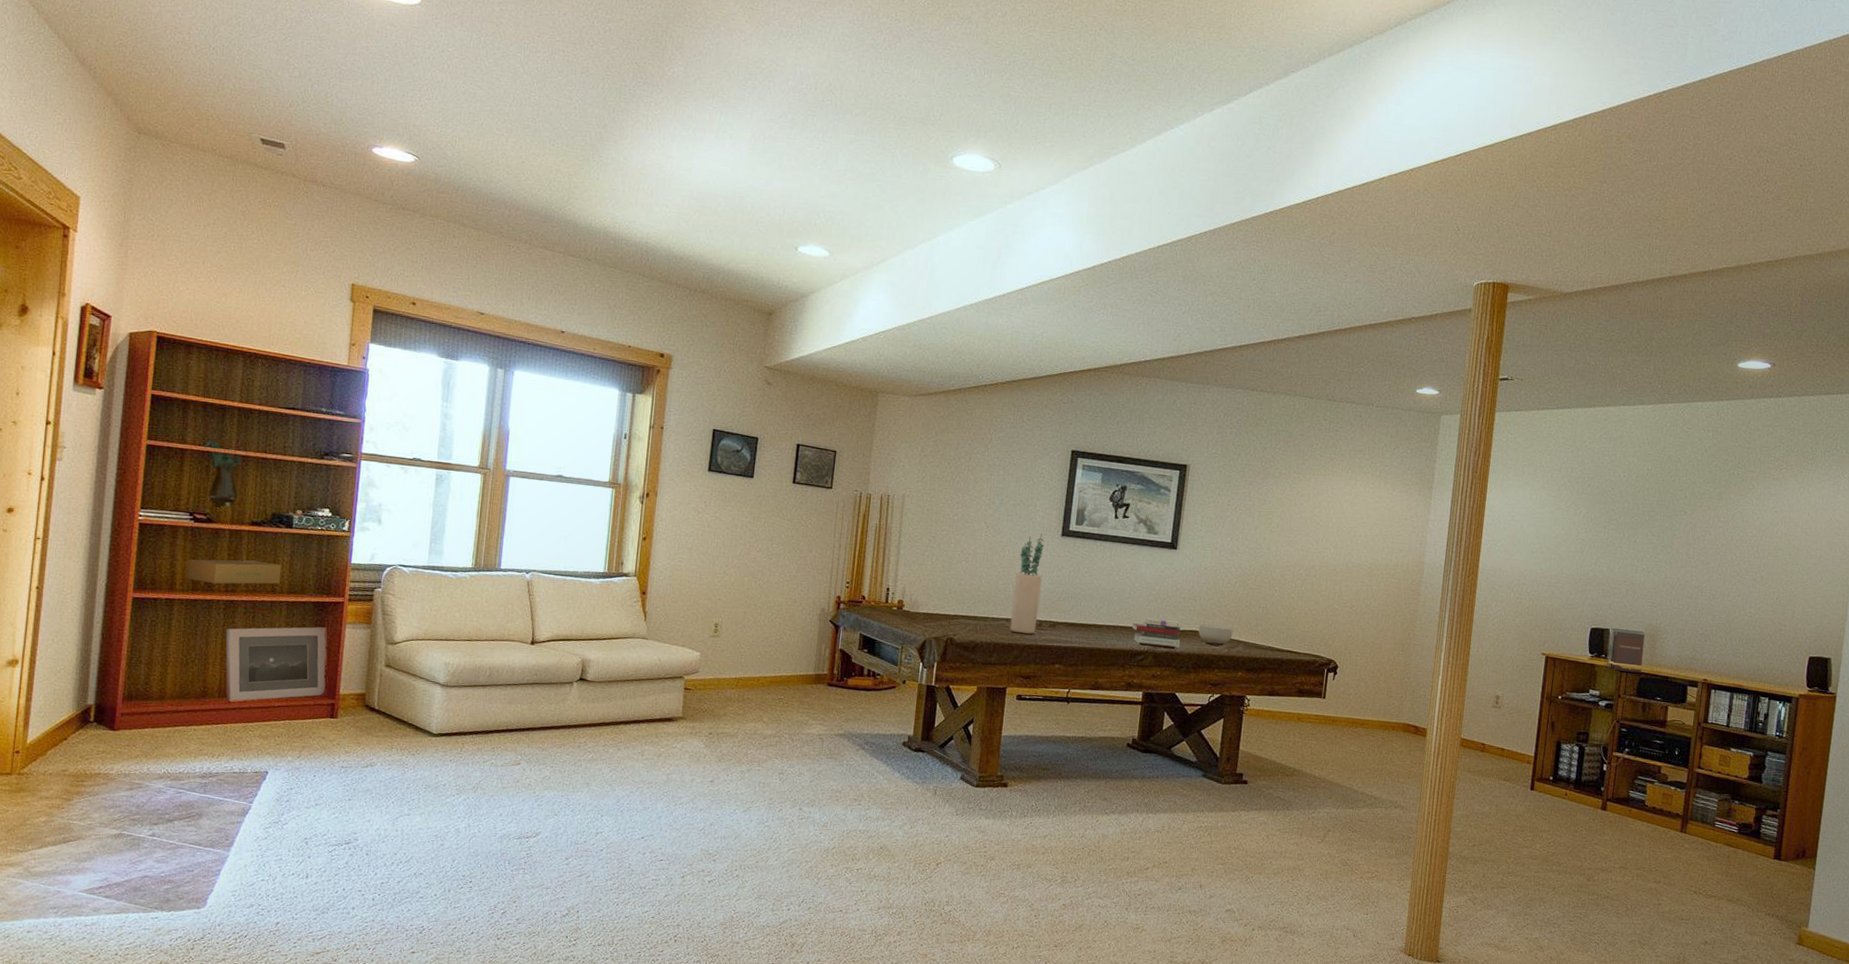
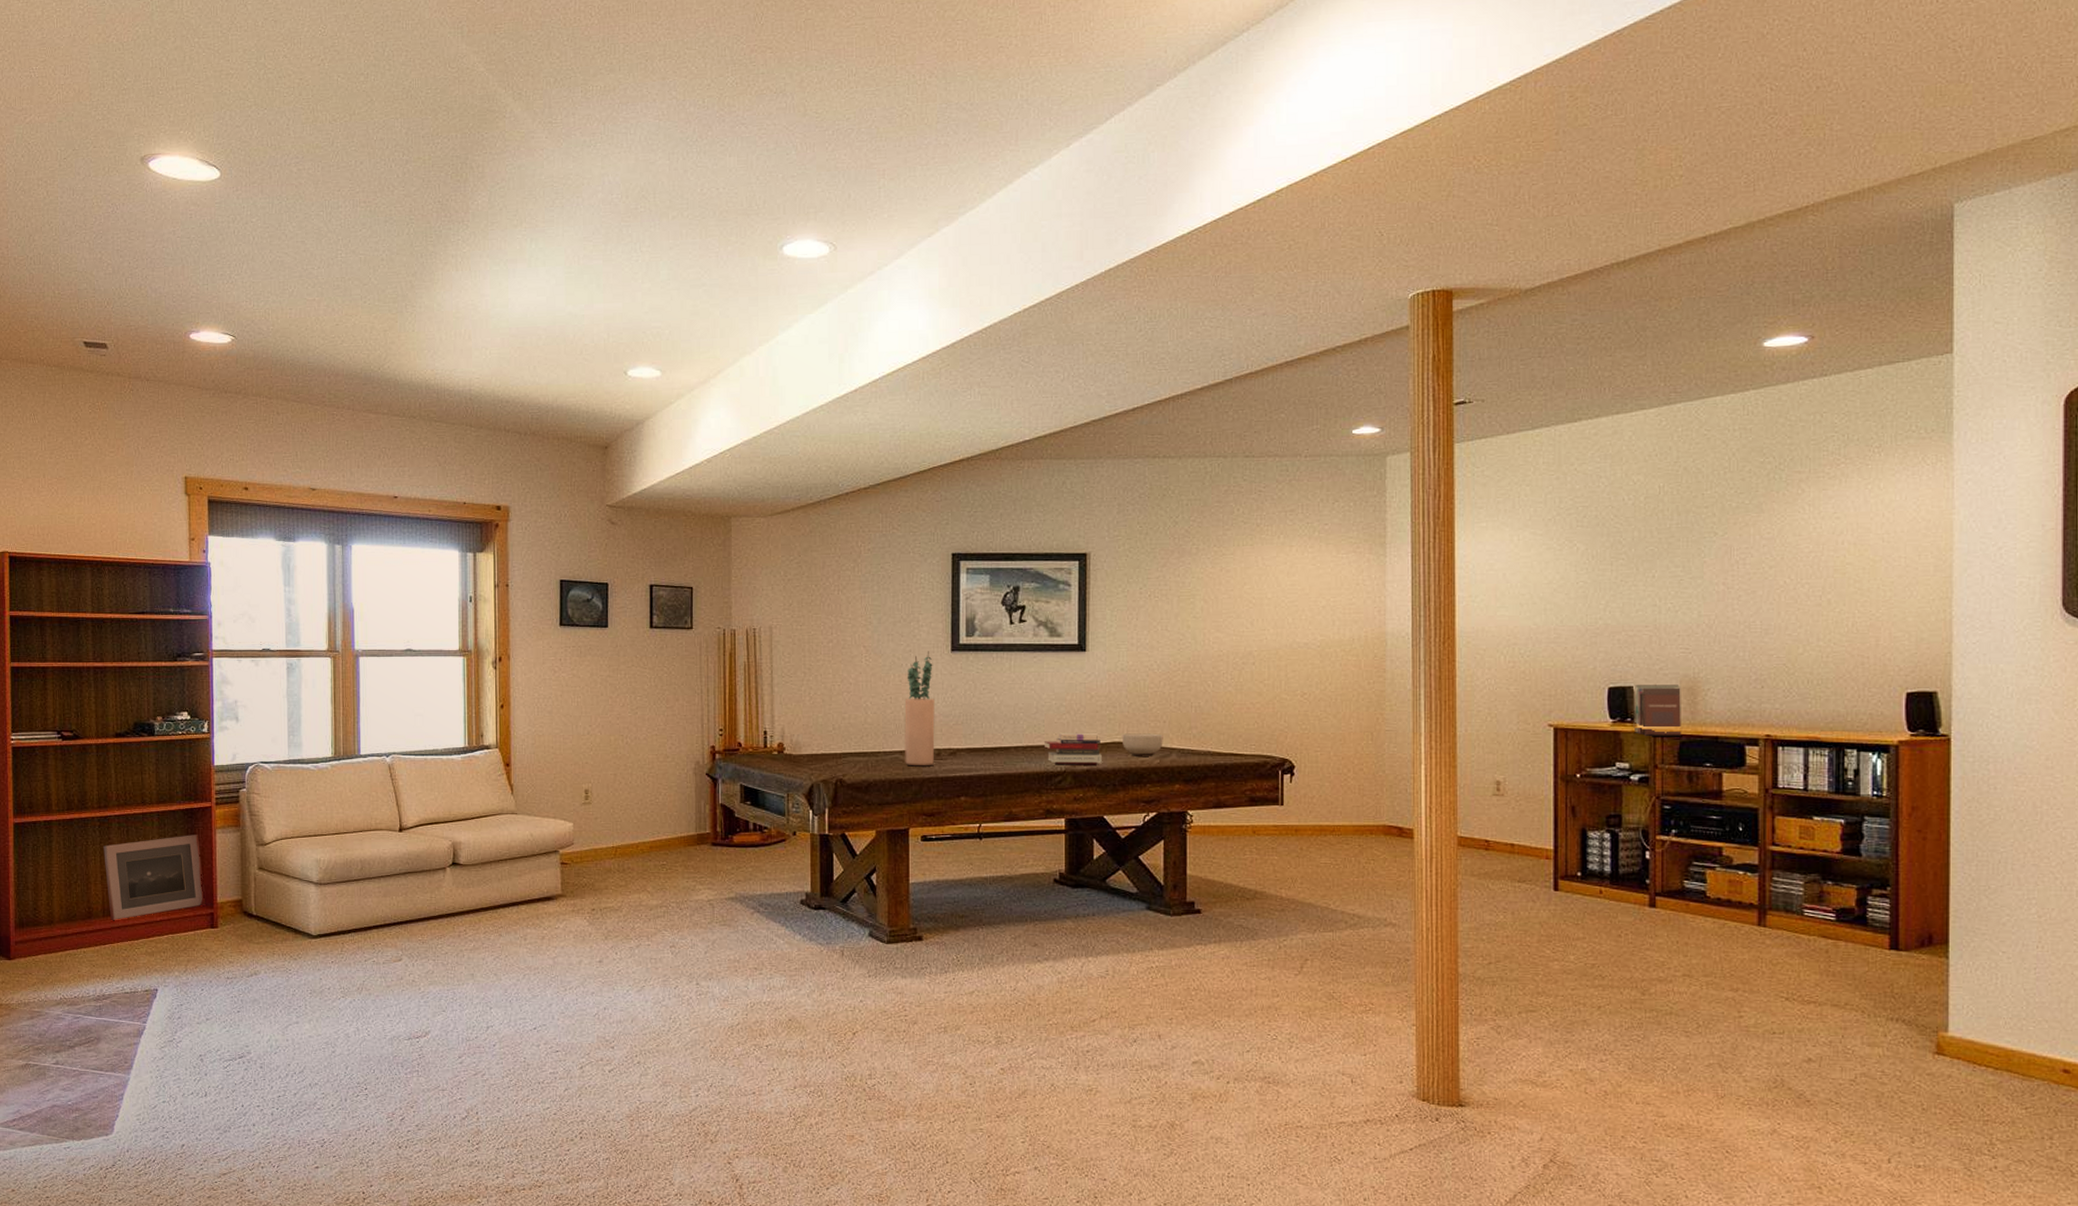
box: present [186,559,282,584] -> none [60,773,149,801]
vase: present [202,437,249,508] -> none [61,652,105,722]

